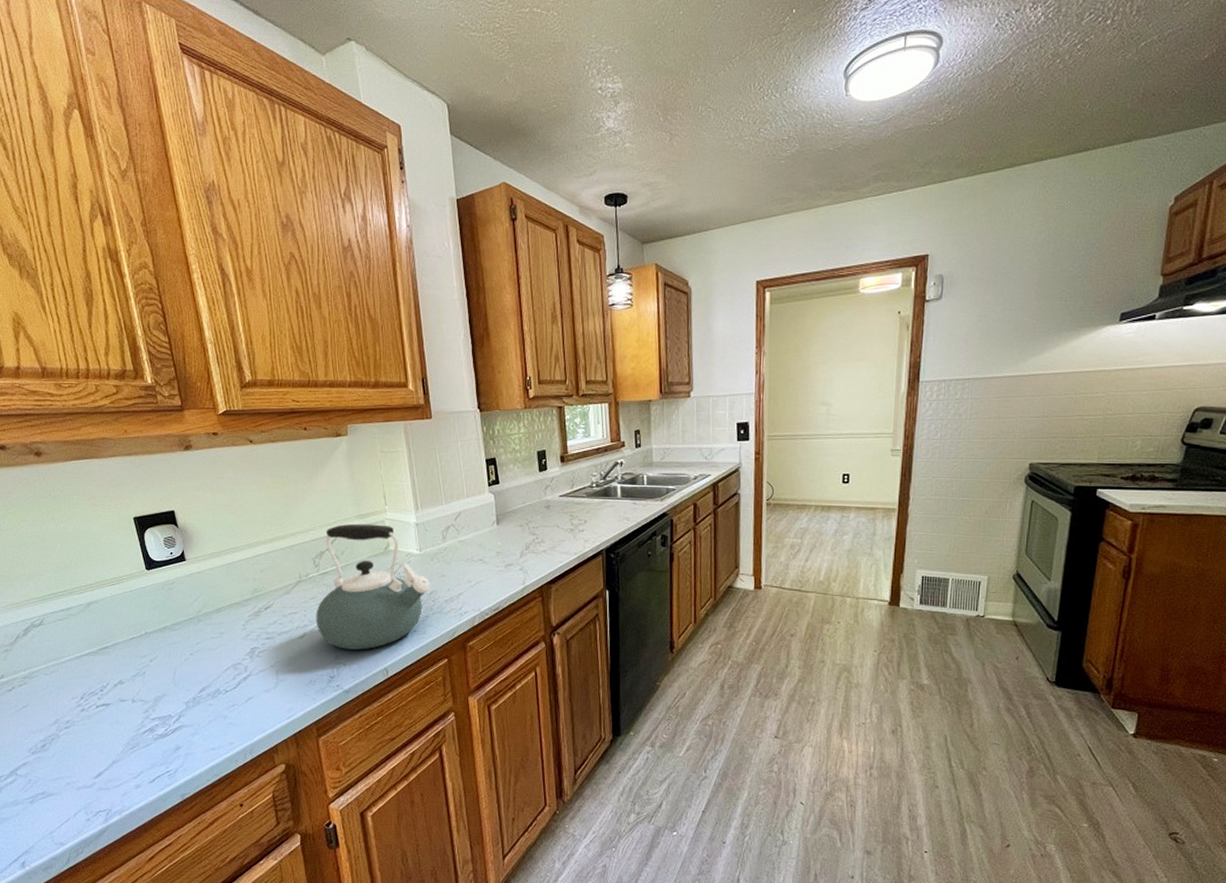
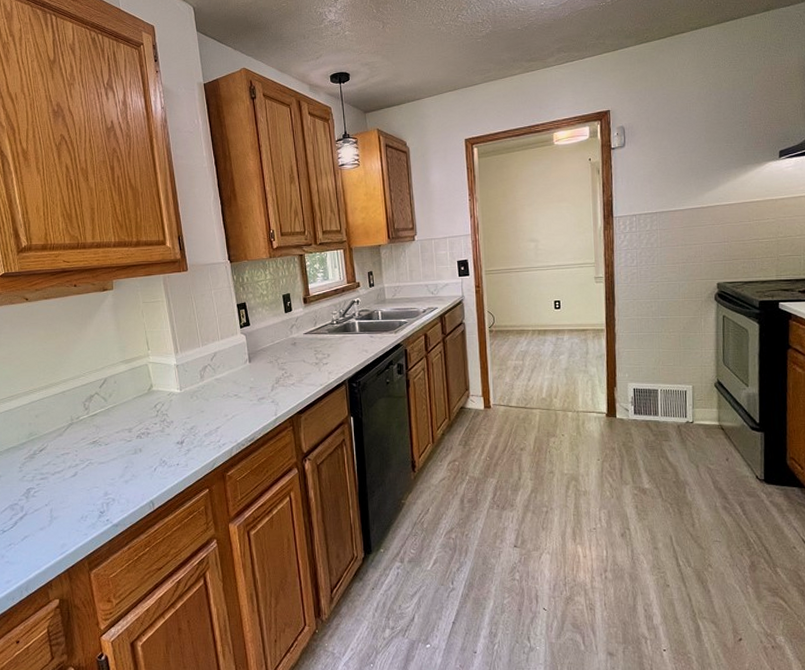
kettle: present [316,523,431,650] -> none [86,368,191,485]

